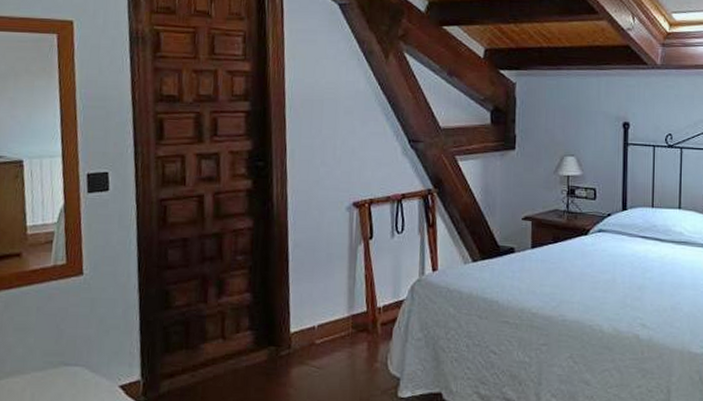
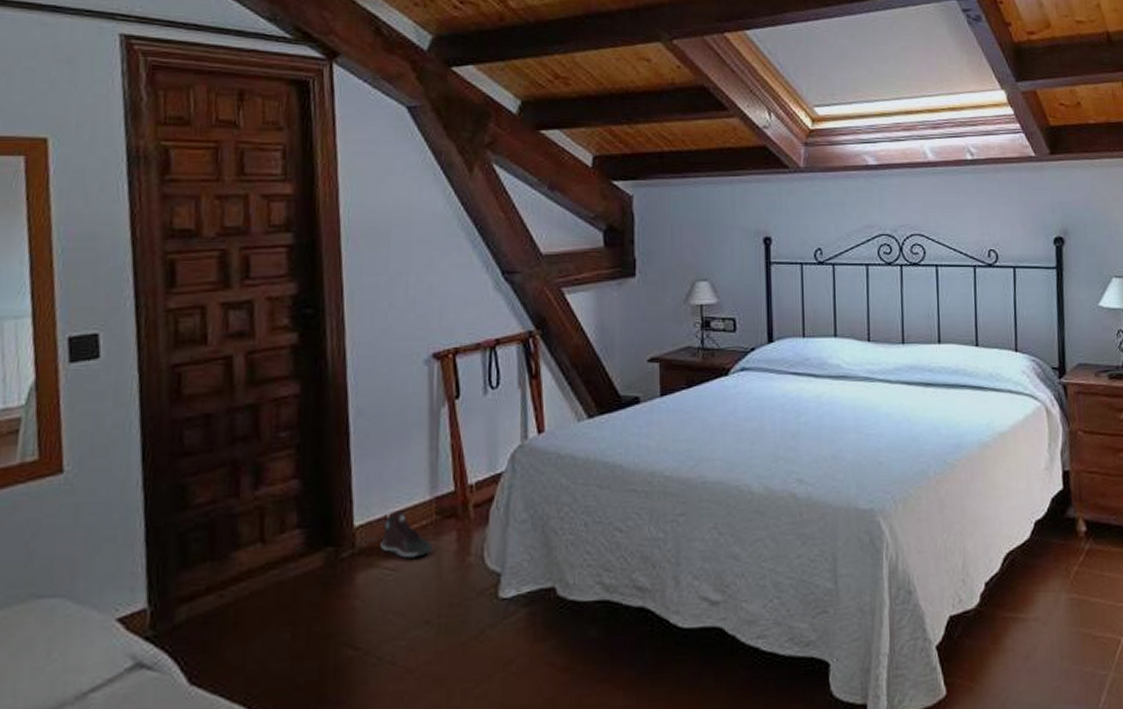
sneaker: none [309,323,349,360] -> present [380,510,432,558]

